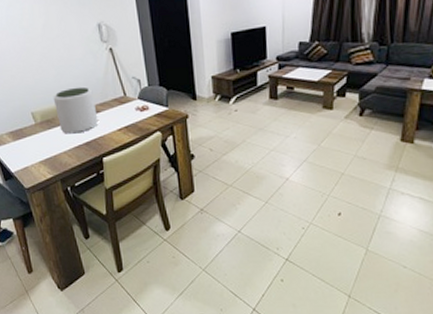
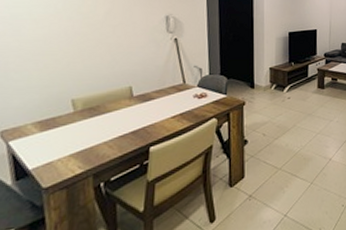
plant pot: present [53,87,98,134] -> none [102,73,152,123]

